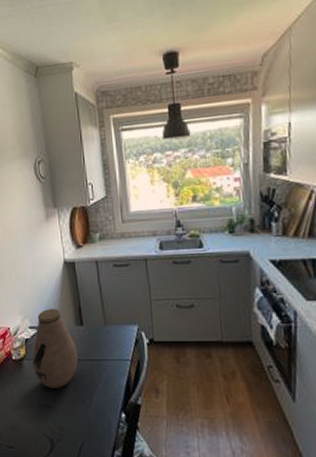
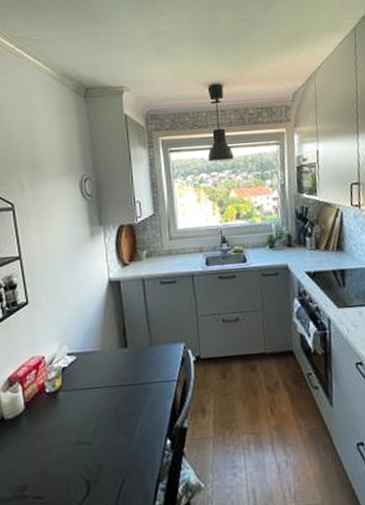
vase: present [32,308,78,388] -> none [69,330,121,421]

